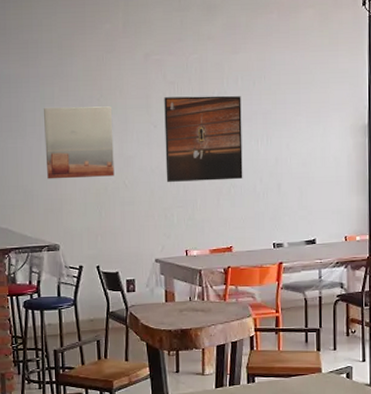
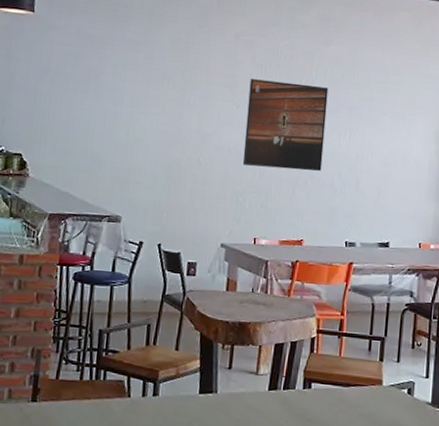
wall art: present [44,106,114,179] -> none [118,72,195,152]

